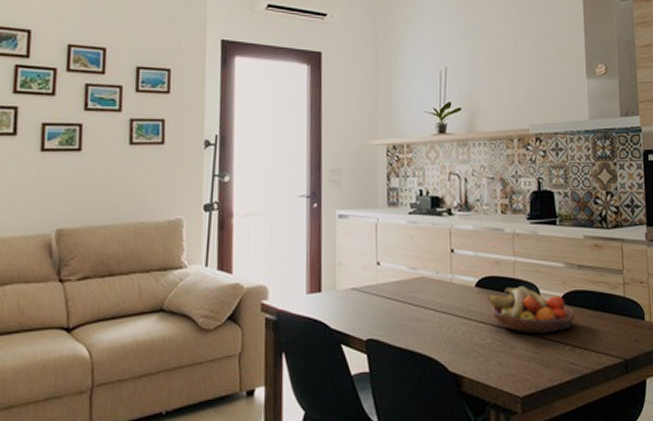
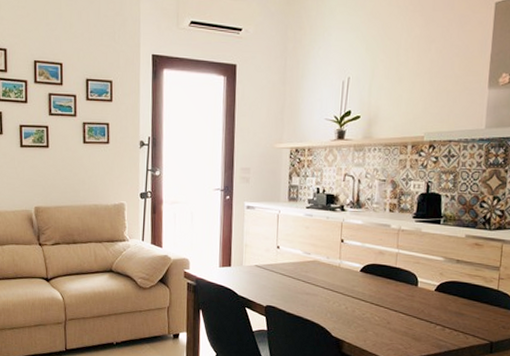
fruit bowl: present [487,286,574,334] -> none [370,273,448,315]

